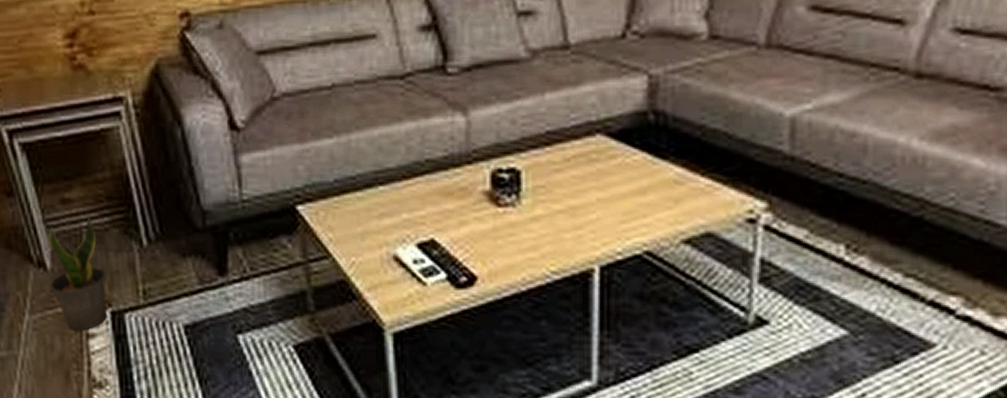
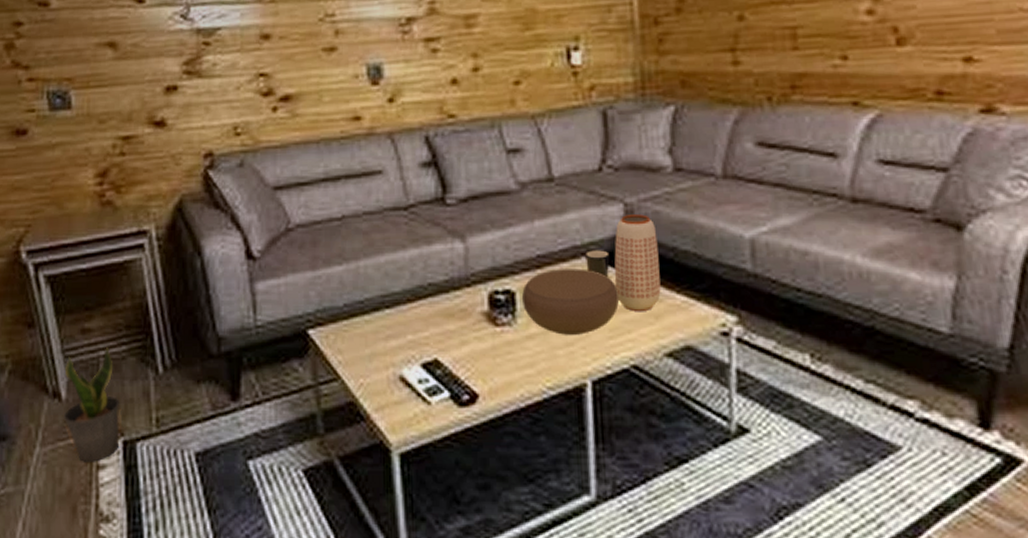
bowl: none [527,147,637,218] -> present [521,268,620,335]
mug: none [601,127,628,158] -> present [585,250,610,278]
vase: none [631,88,684,196] -> present [614,214,661,312]

